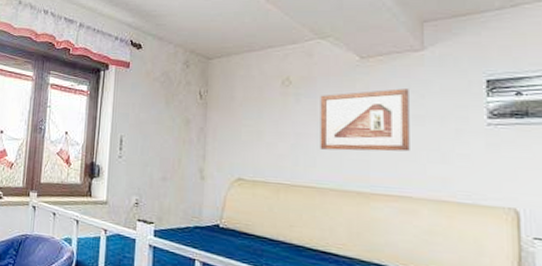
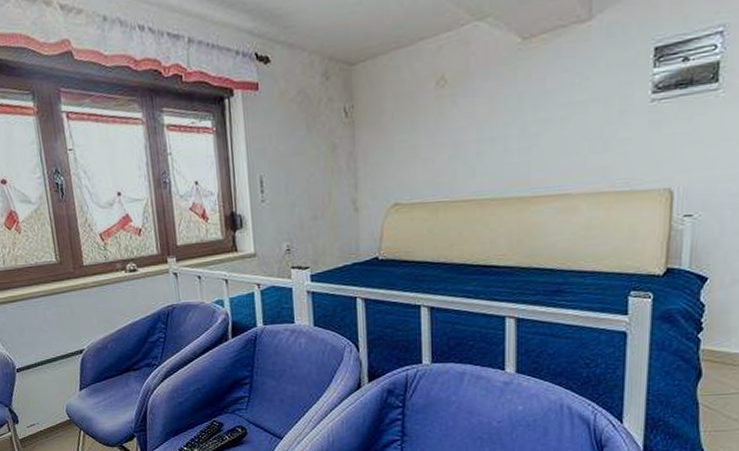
picture frame: present [320,88,410,152] -> none [479,70,574,157]

